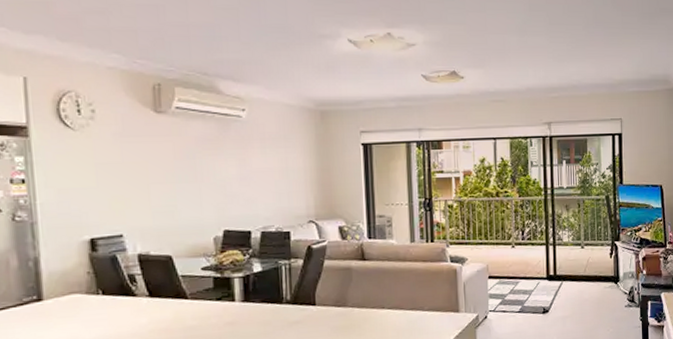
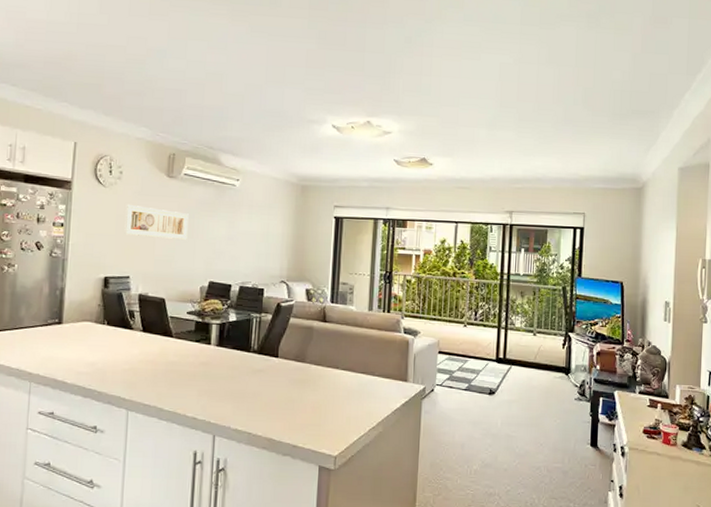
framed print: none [106,149,190,186] -> present [124,204,189,240]

